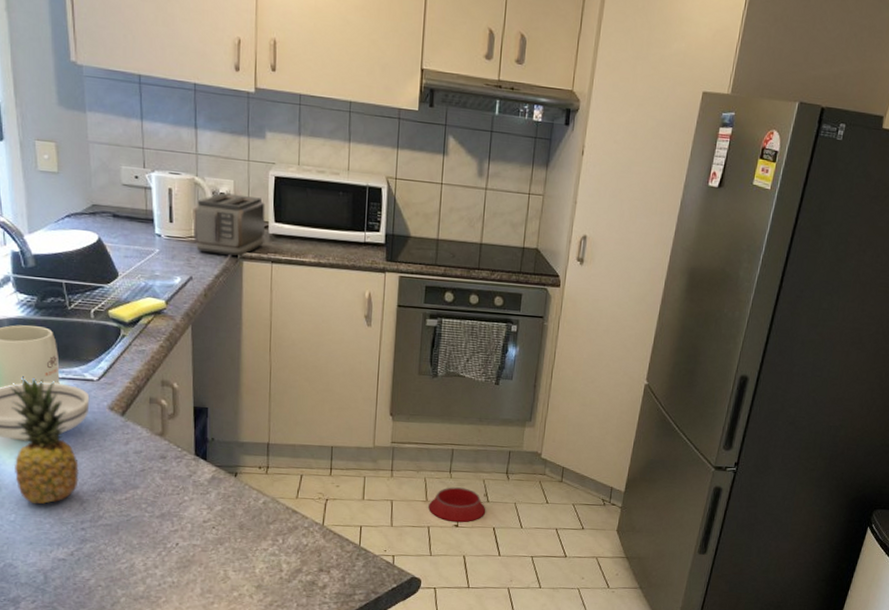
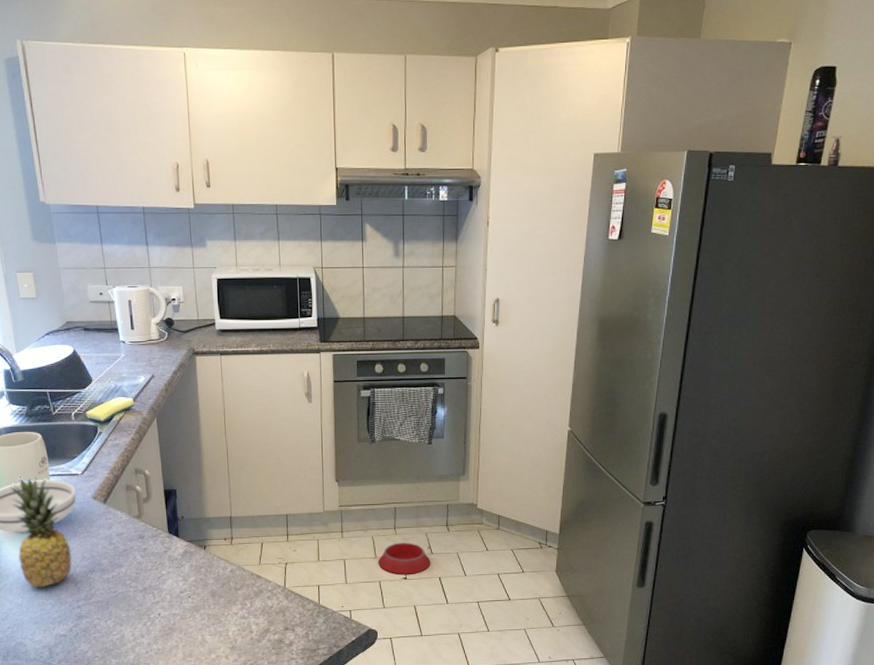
toaster: present [192,193,265,256] -> none [150,298,213,353]

